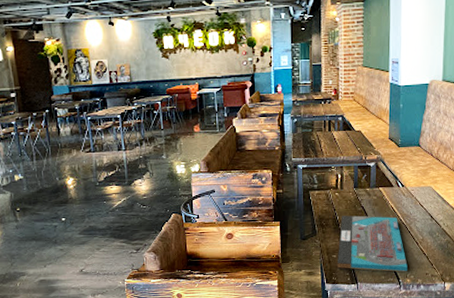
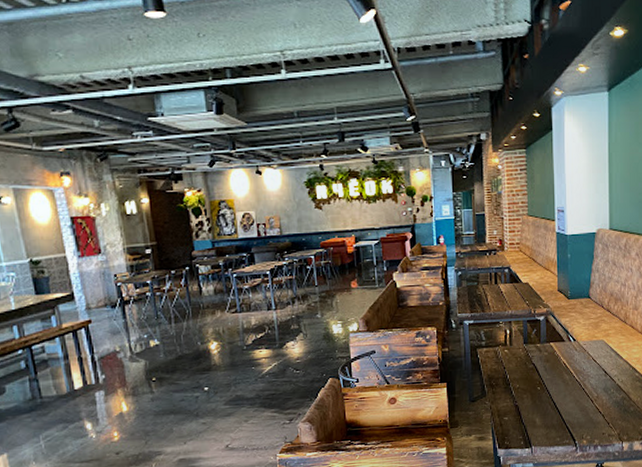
board game: present [337,215,408,272] -> none [509,373,583,433]

